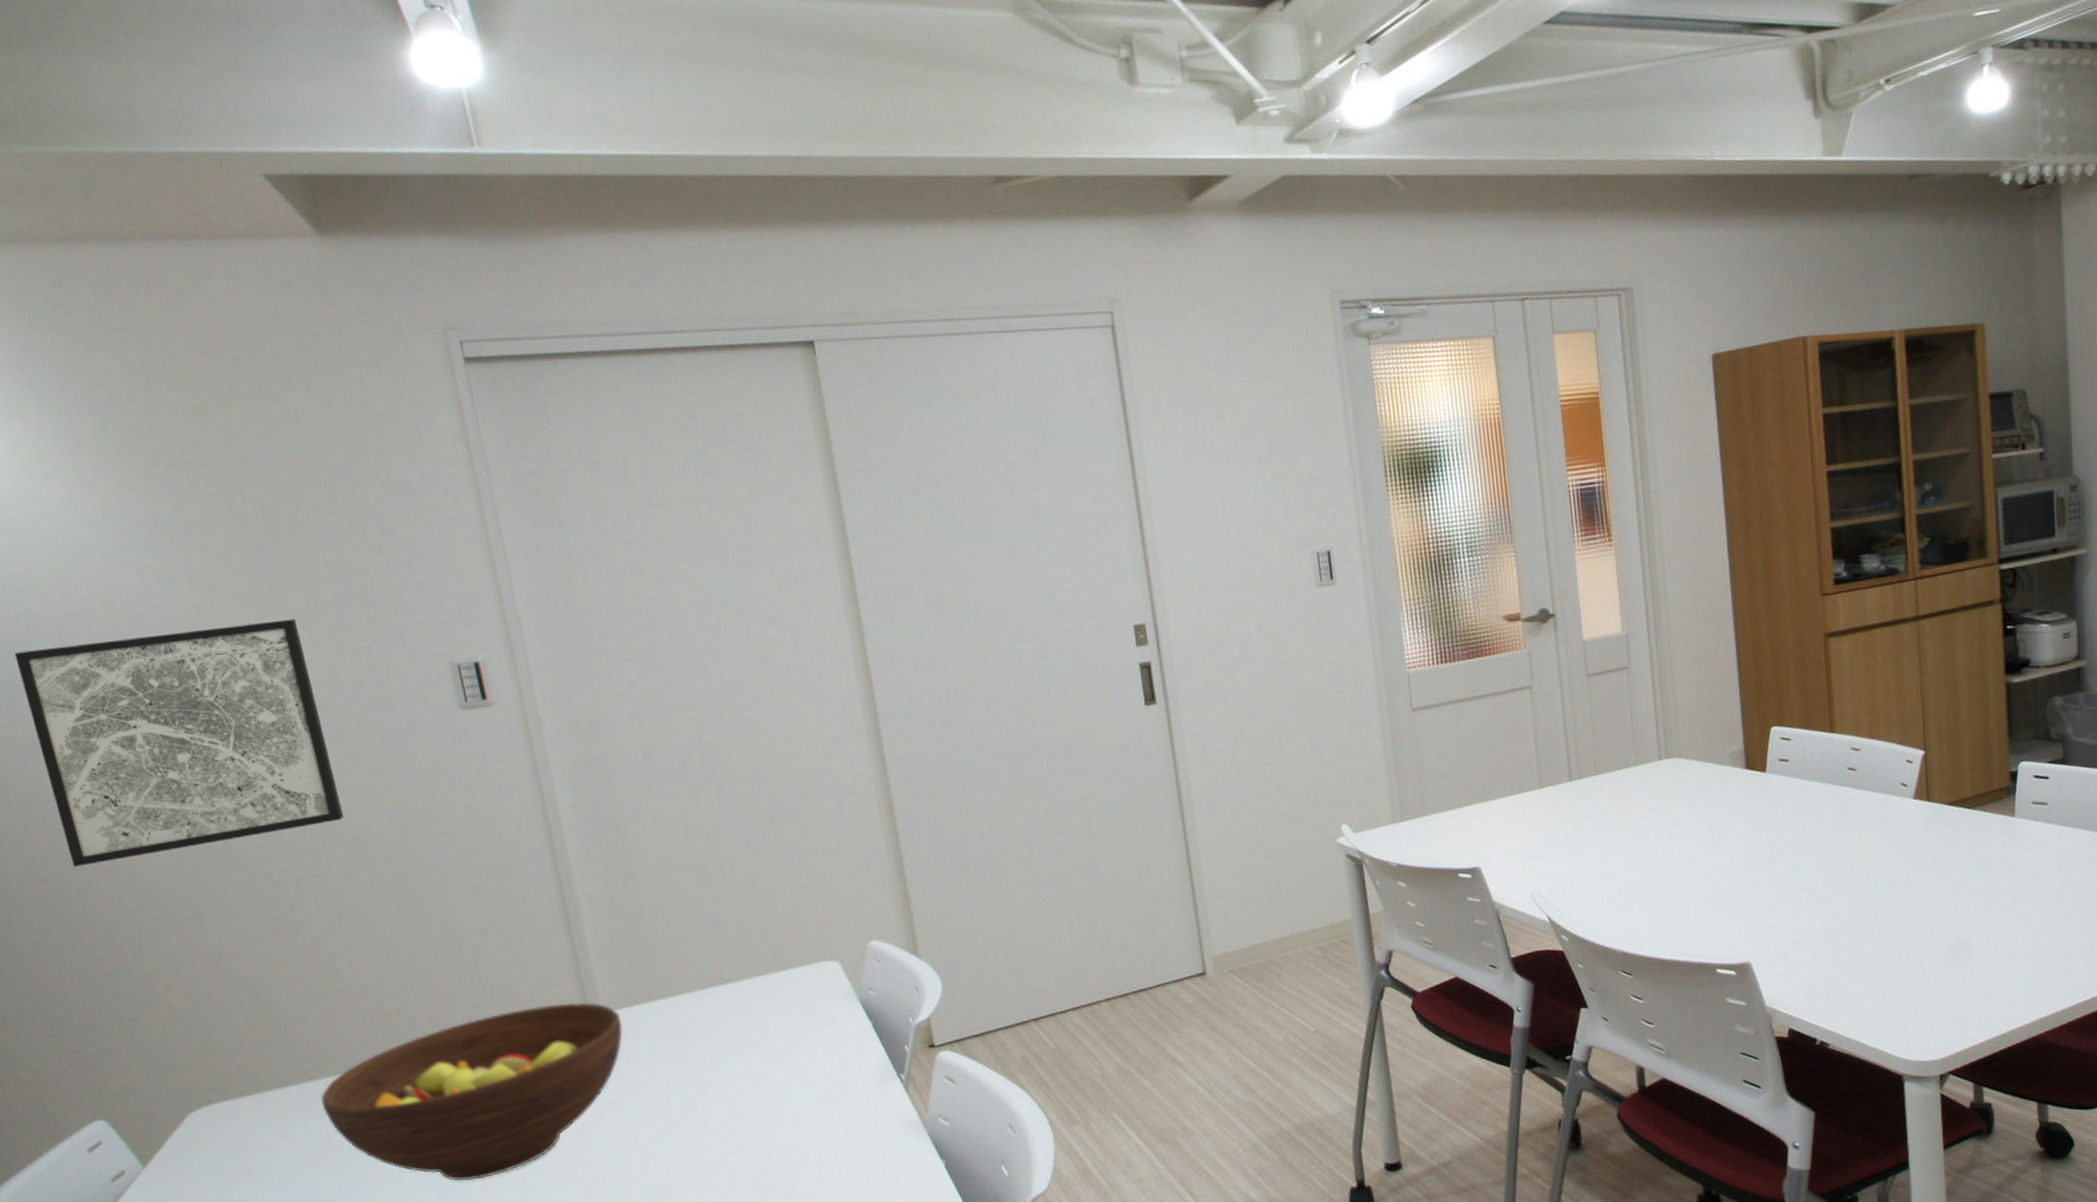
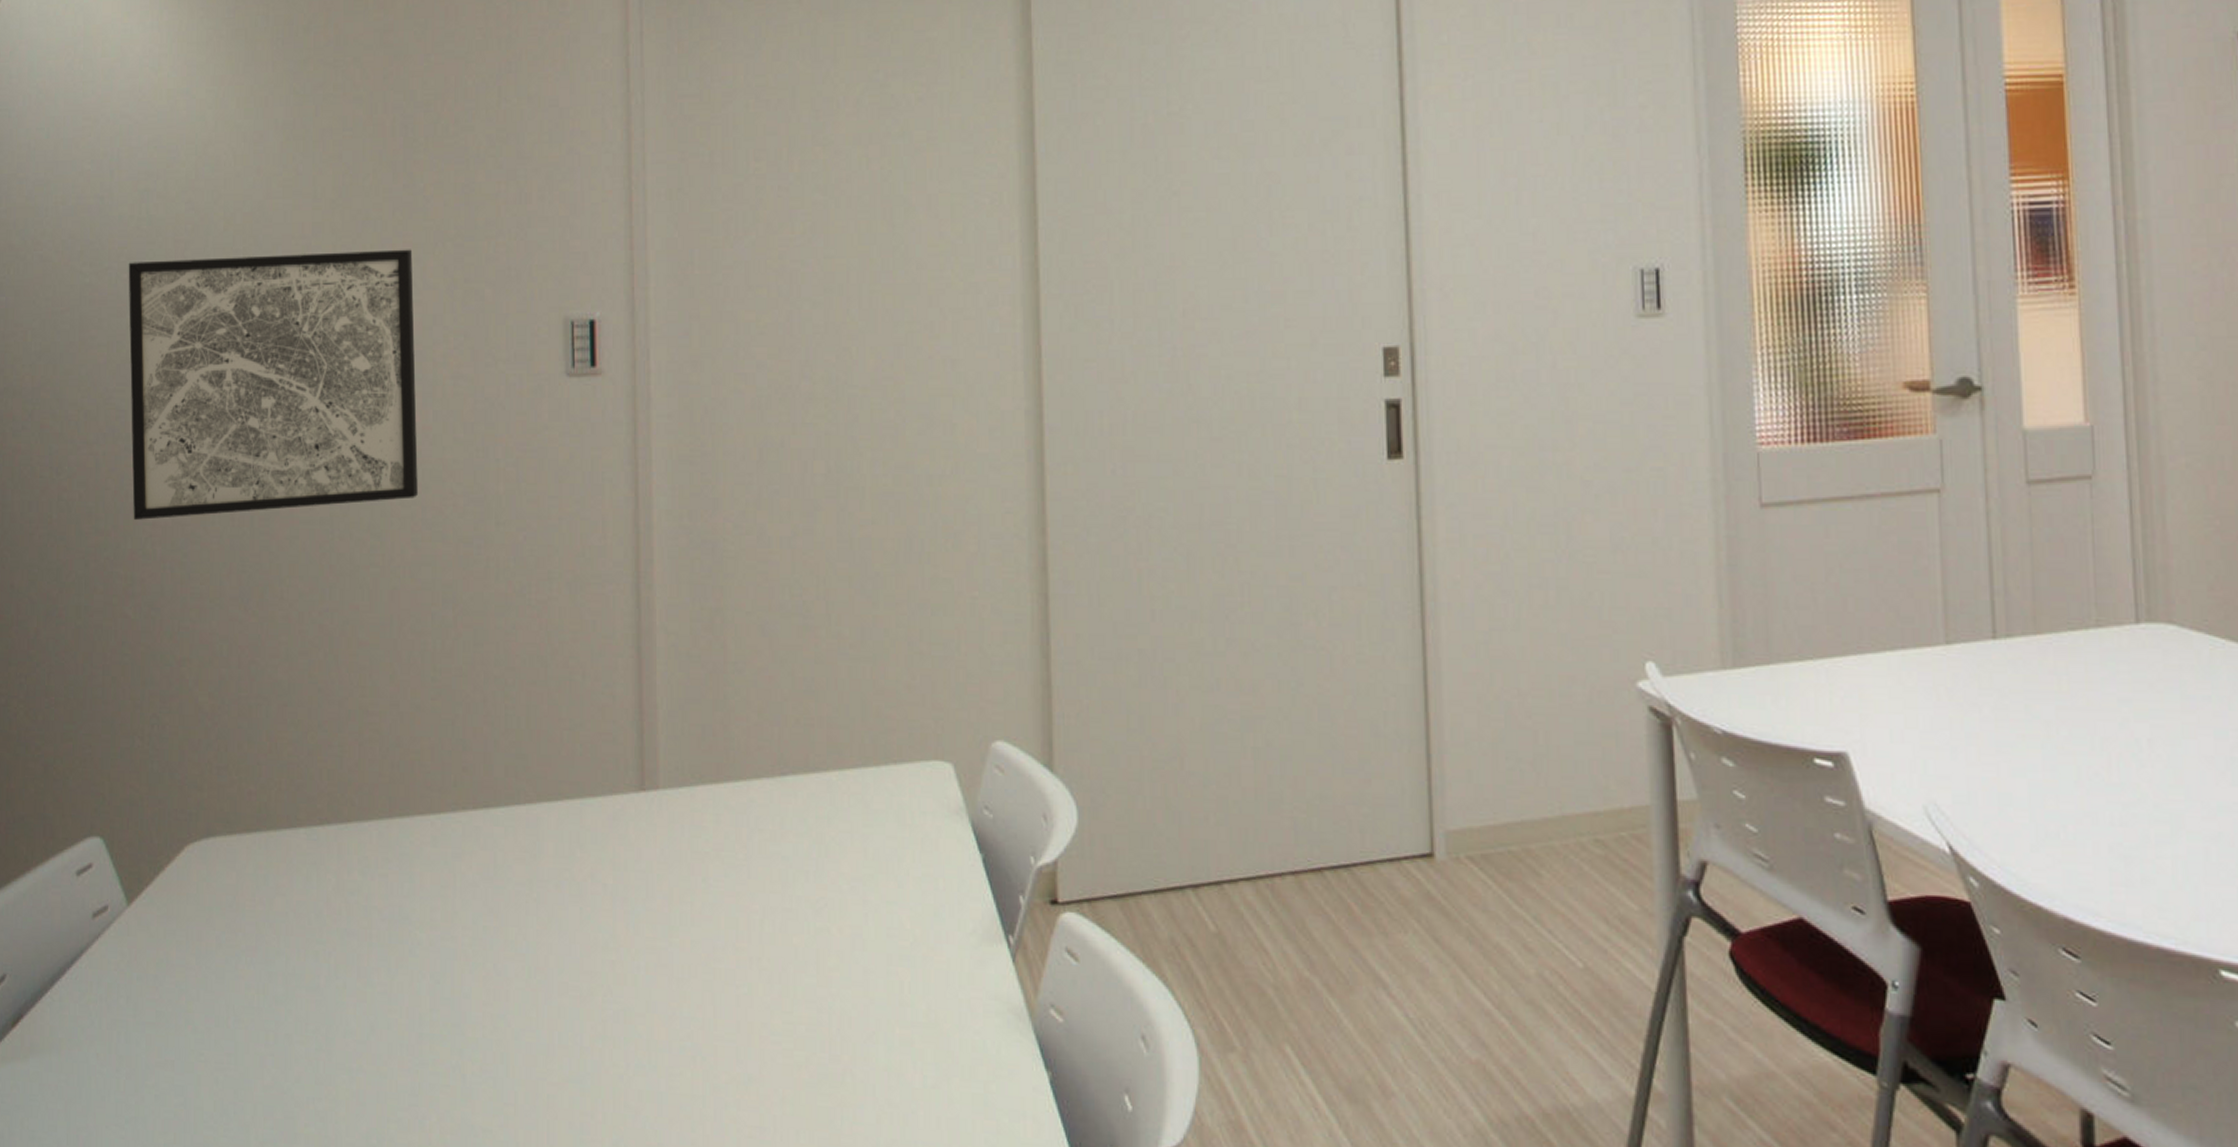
fruit bowl: present [320,1002,623,1182] -> none [328,768,680,991]

